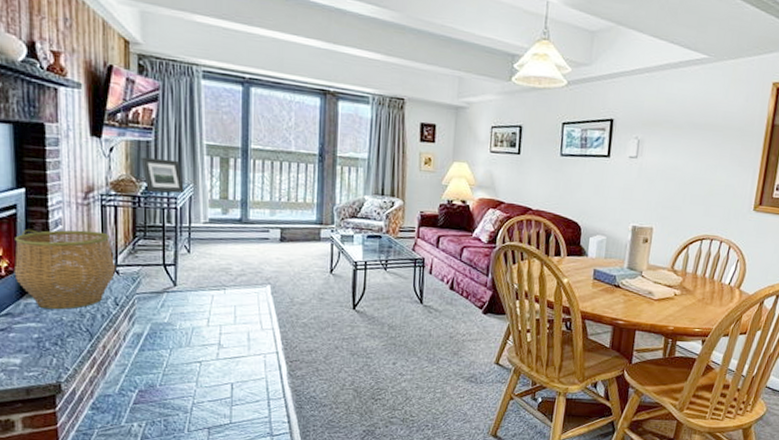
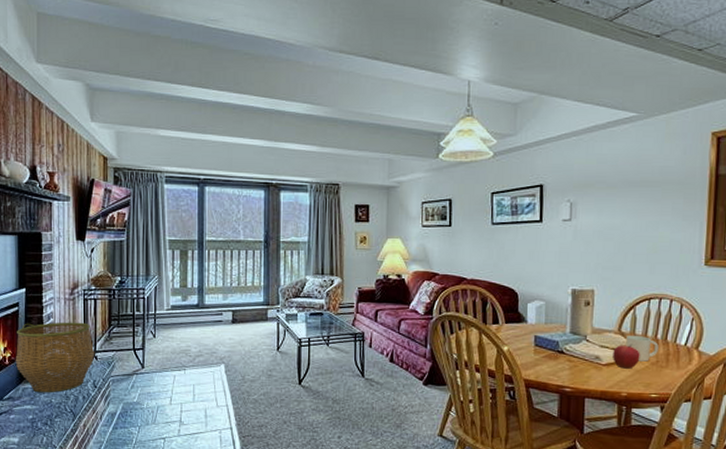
picture frame: present [141,156,184,193] -> none [115,255,151,286]
fruit: none [664,281,689,305] -> present [613,344,640,369]
mug: none [677,272,706,298] -> present [626,335,659,362]

